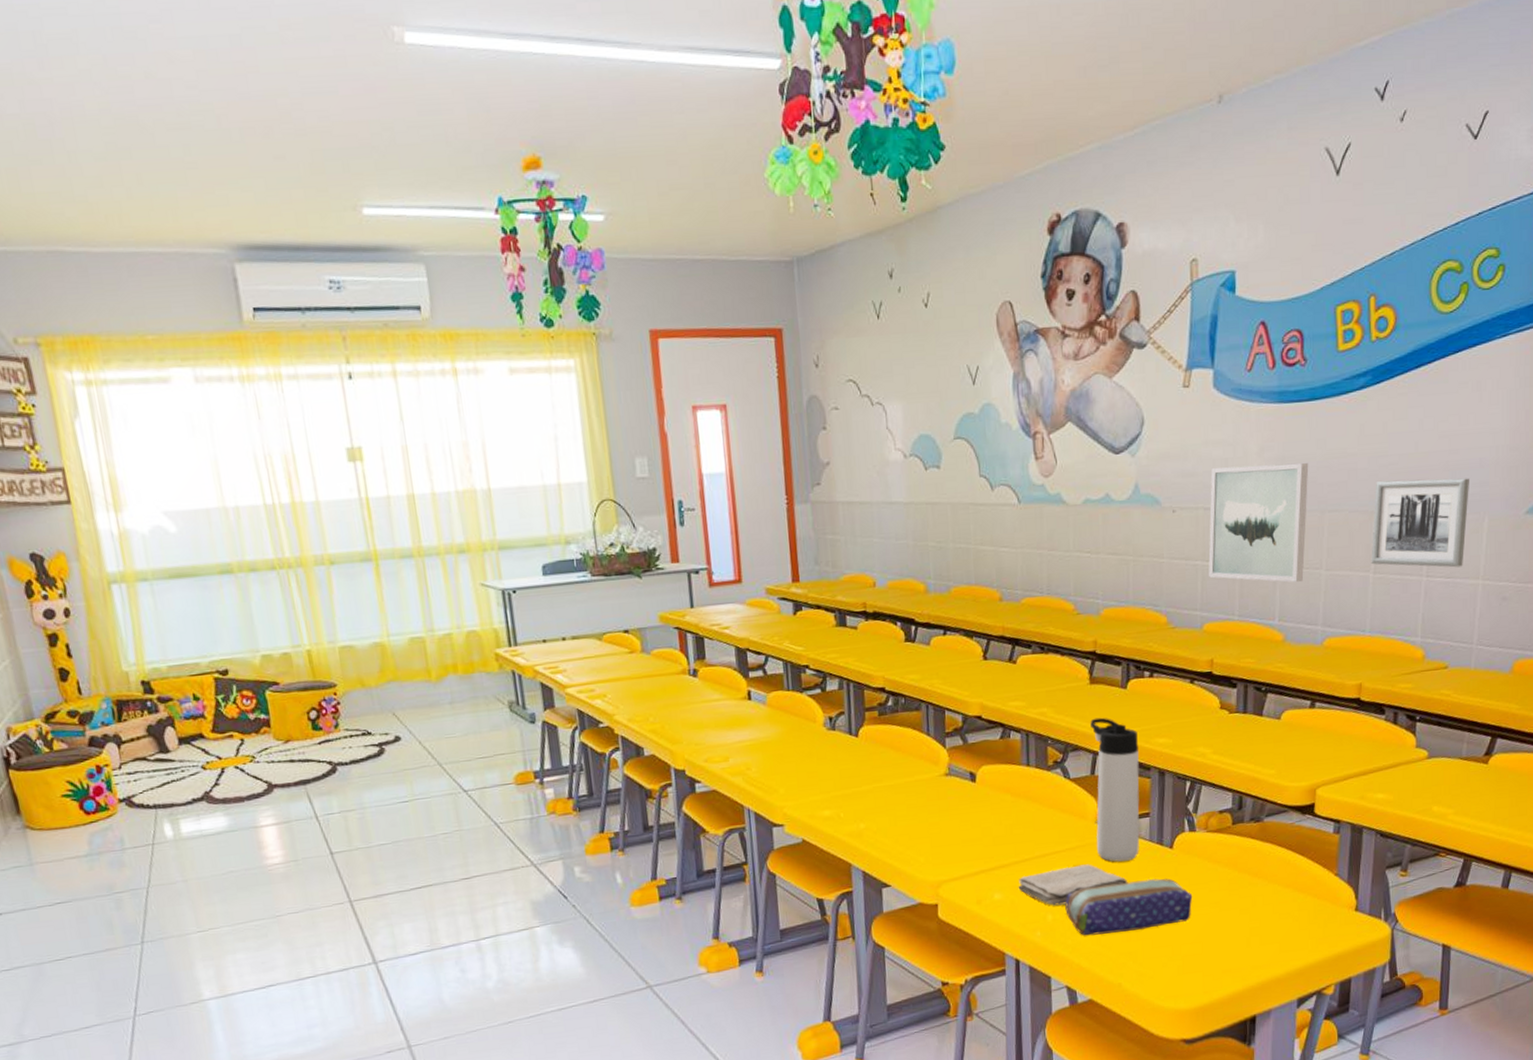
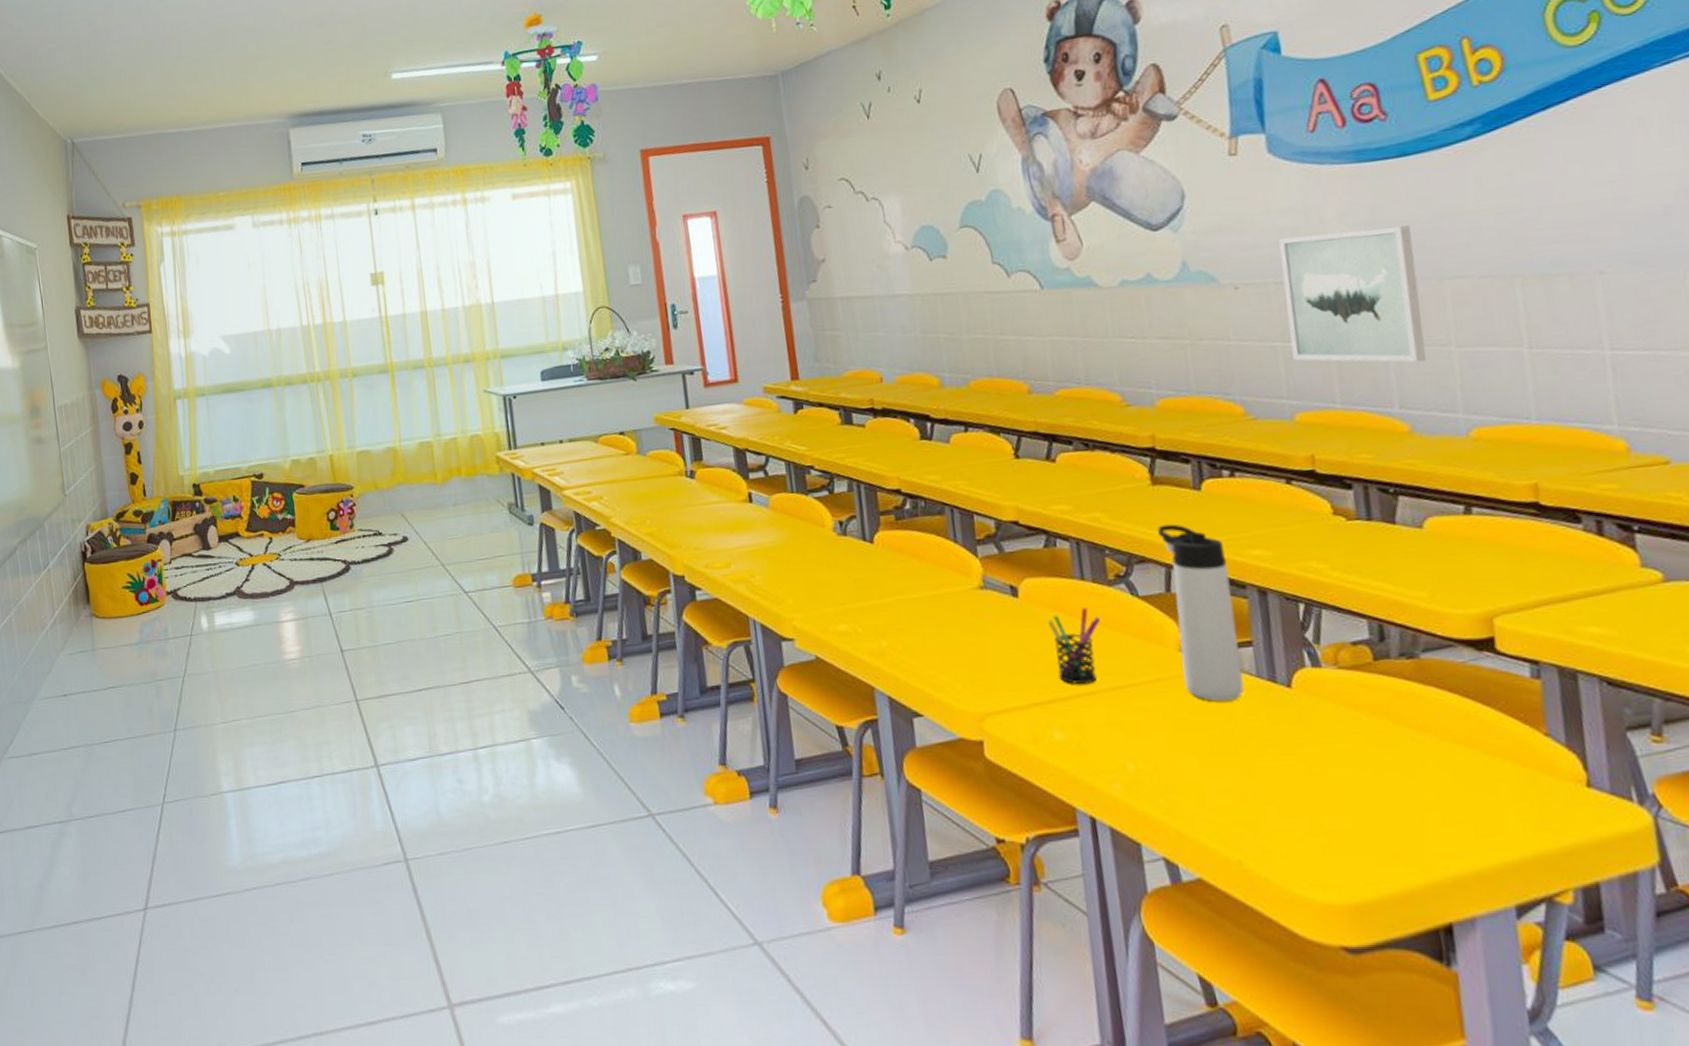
pen holder: none [997,789,1039,854] -> present [1047,607,1101,685]
washcloth: present [1018,864,1128,906] -> none [1084,702,1234,753]
pencil case: present [1065,878,1193,936] -> none [1149,725,1331,794]
wall art: present [1371,478,1469,568] -> none [1511,229,1666,338]

